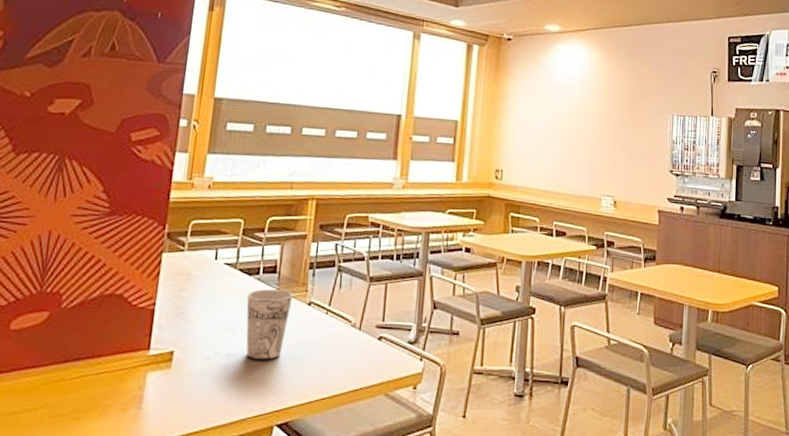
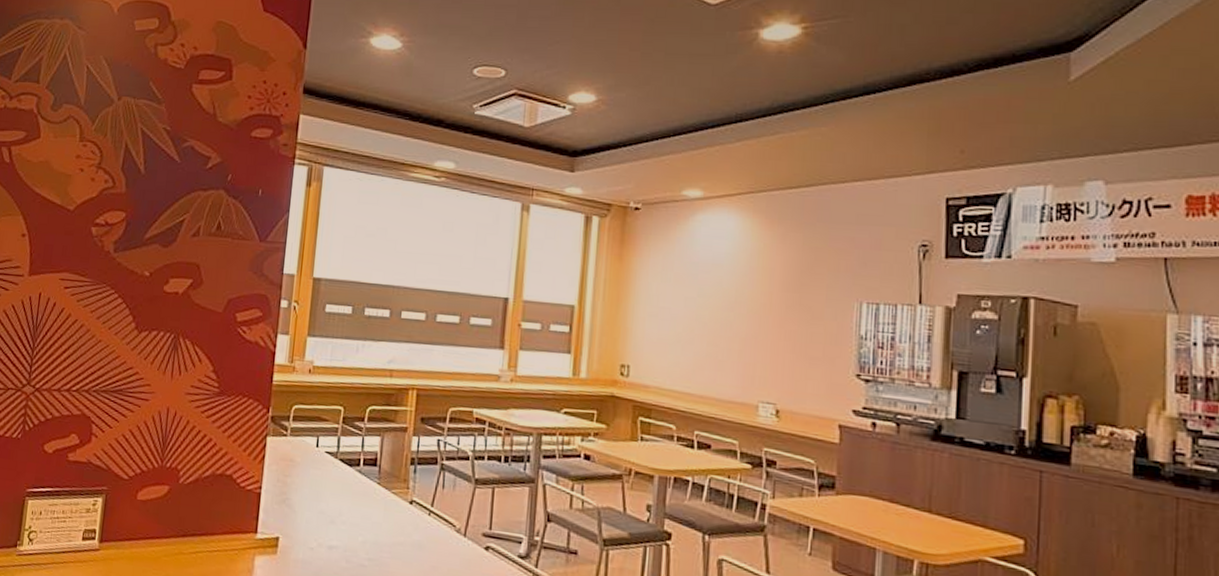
cup: present [246,289,293,360] -> none [347,482,394,558]

